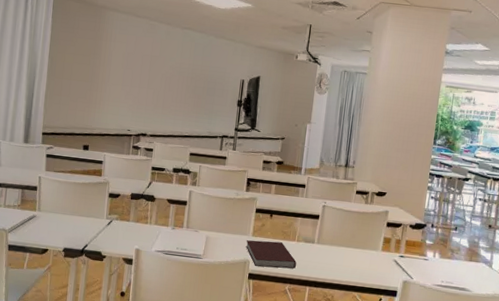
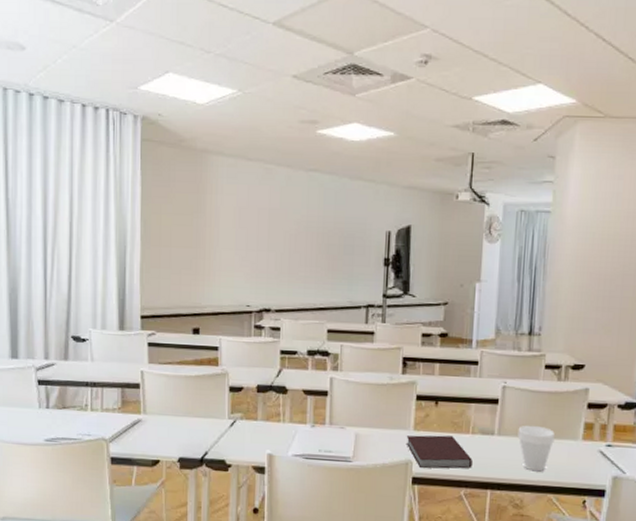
cup: none [332,237,361,274] -> present [517,425,555,472]

